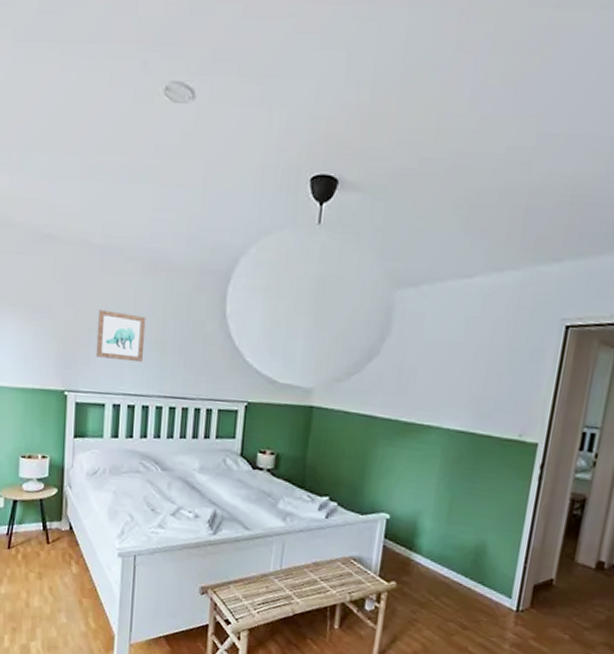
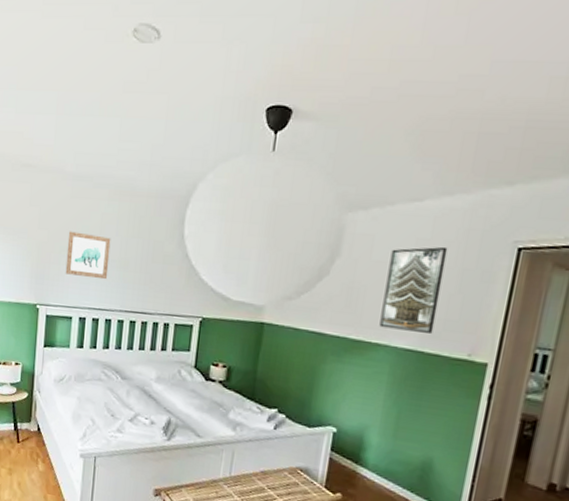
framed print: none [431,324,498,414] -> present [379,246,448,334]

